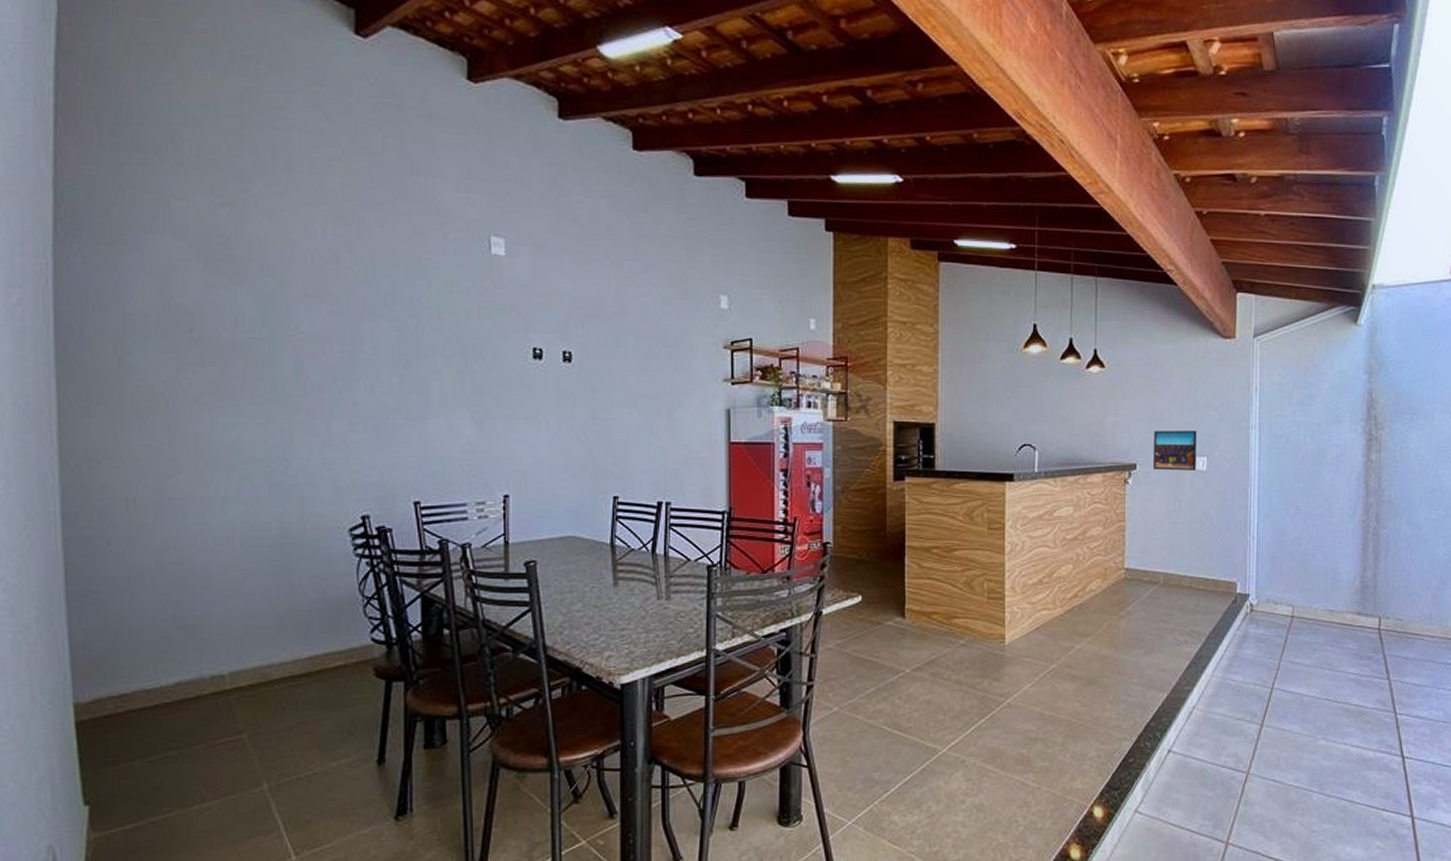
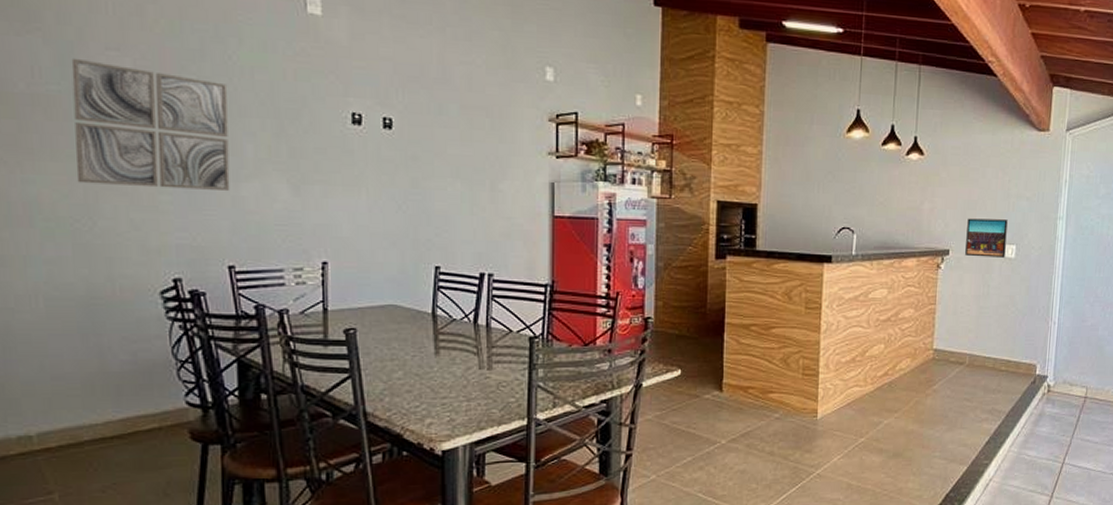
wall art: none [272,306,417,429] -> present [71,58,230,192]

